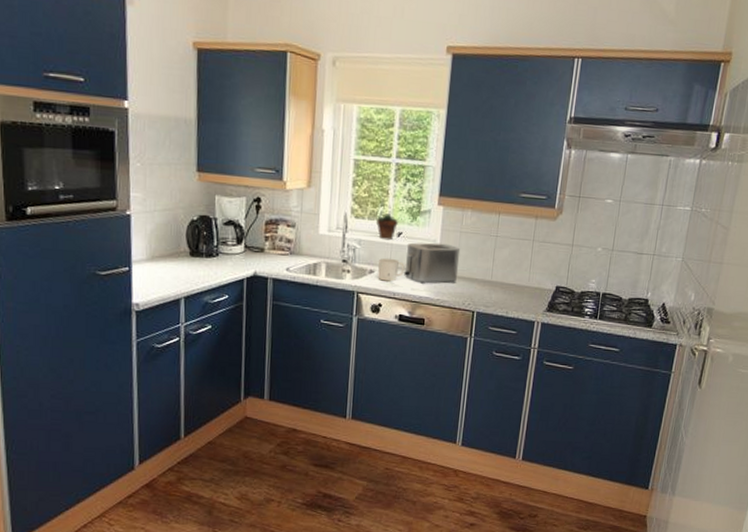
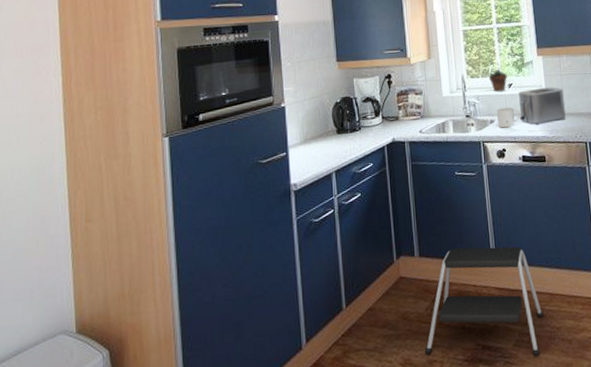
step stool: none [263,397,392,511] -> present [424,246,544,356]

